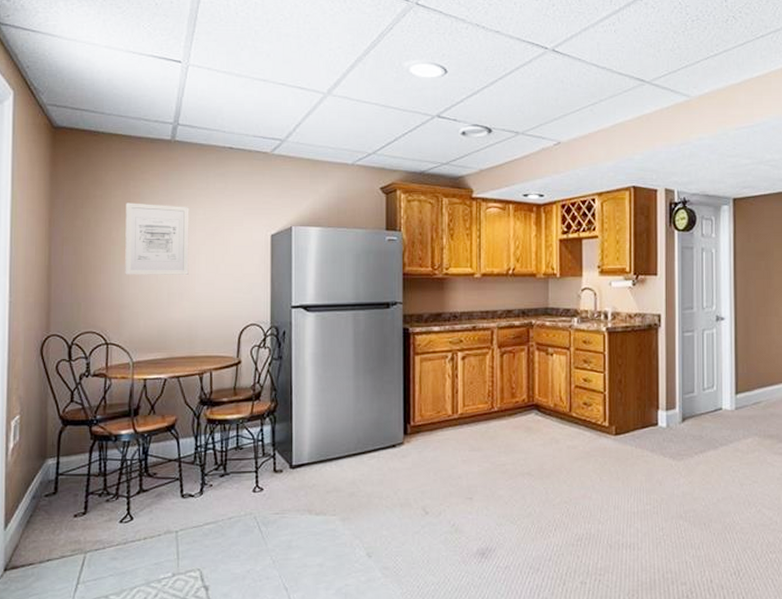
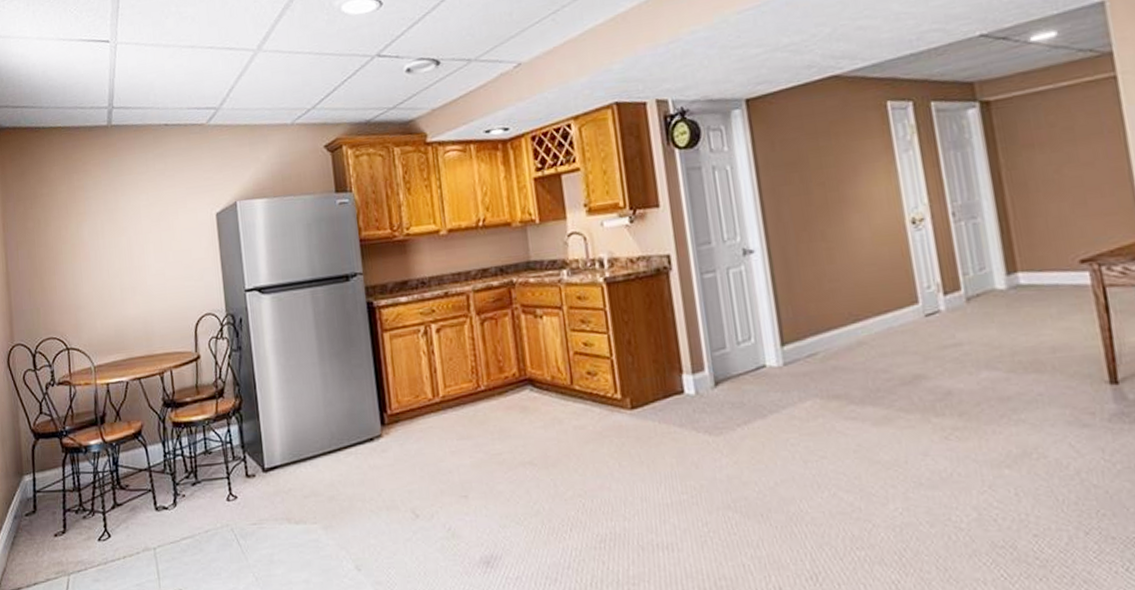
wall art: present [125,203,189,275] -> none [71,193,139,274]

